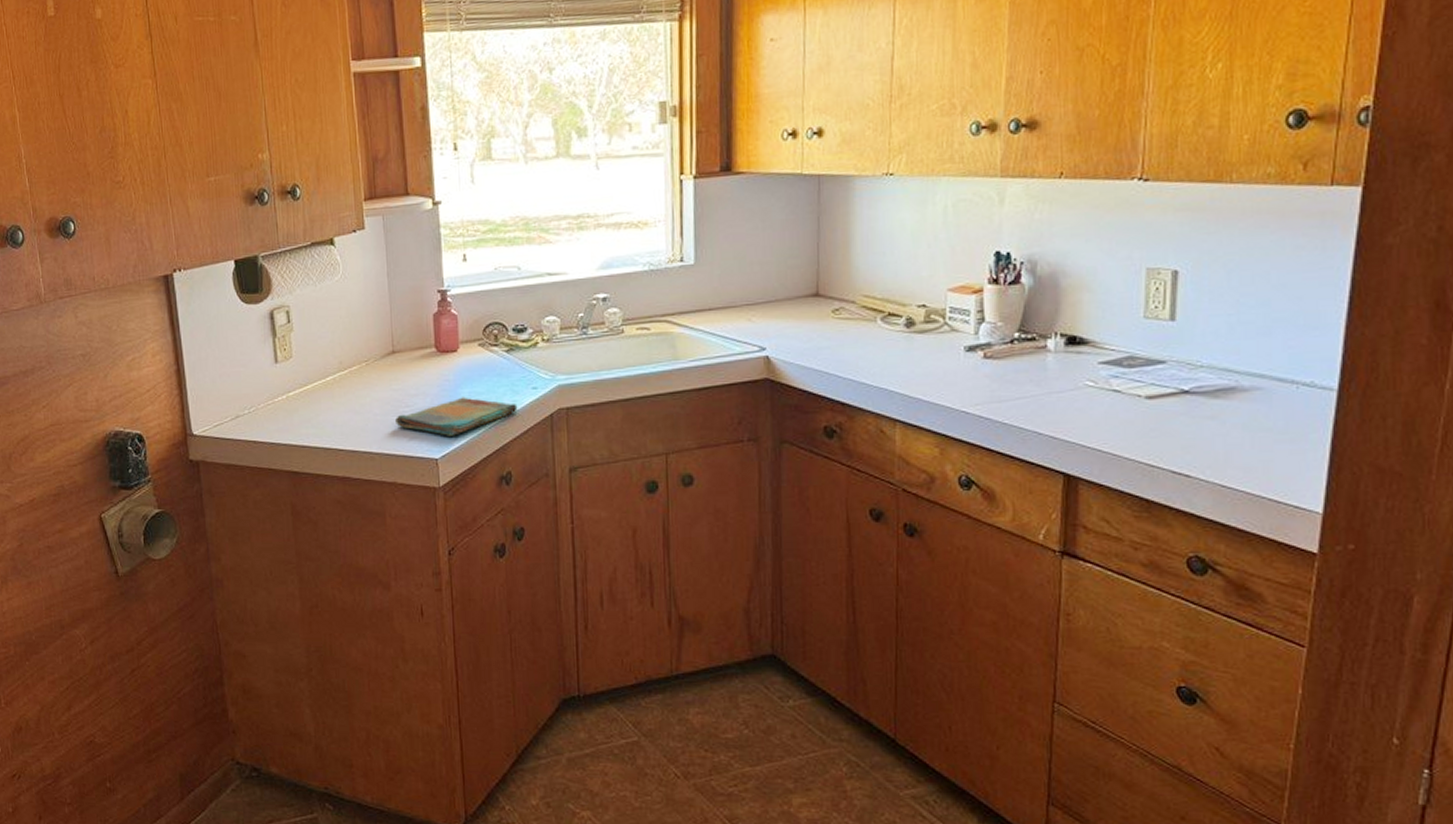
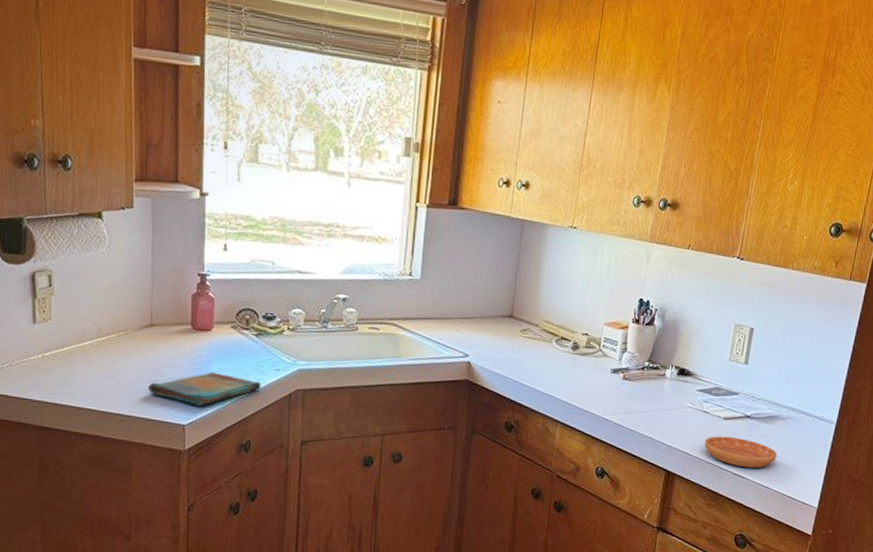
saucer: none [1119,421,1242,463] -> present [704,436,777,468]

